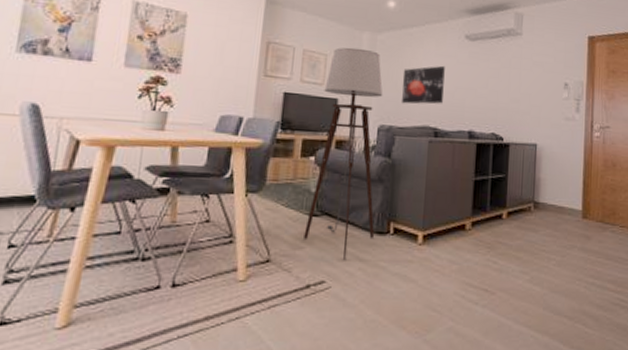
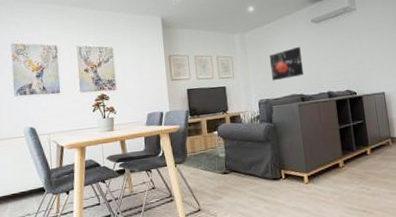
floor lamp: present [304,47,383,259] -> none [214,46,271,202]

